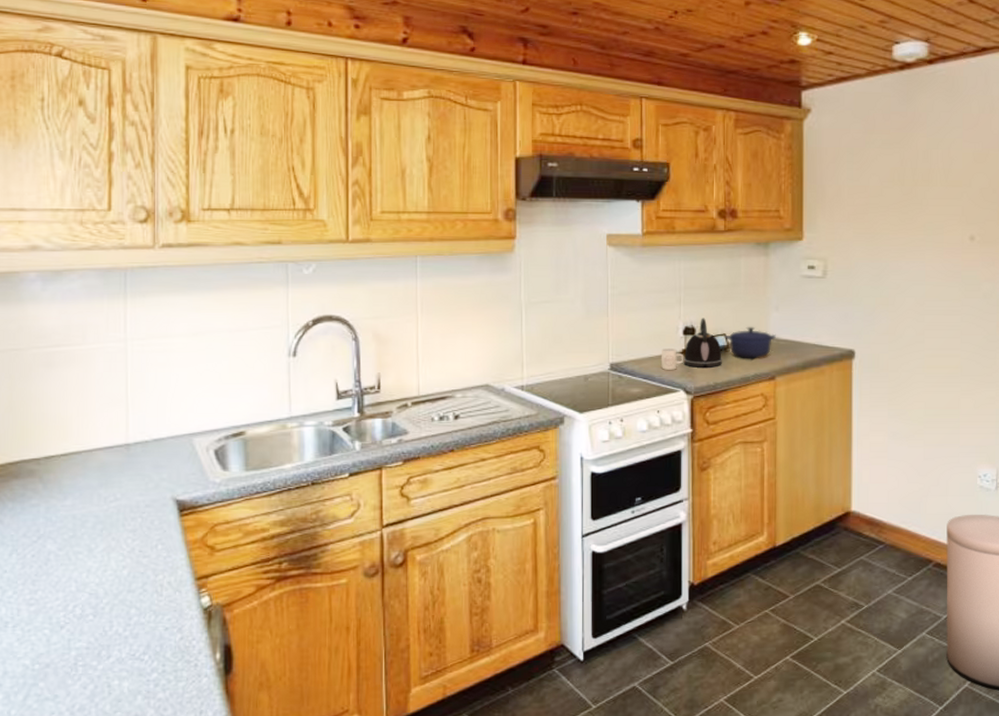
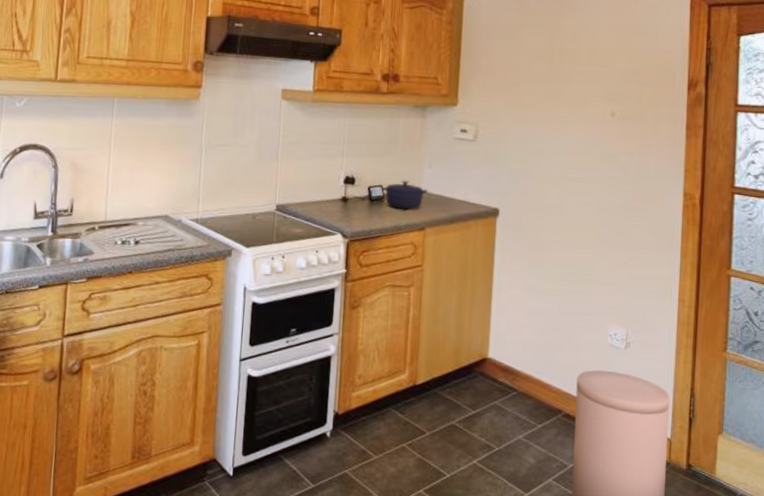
mug: present [660,347,684,370] -> none [322,194,344,215]
kettle: present [683,318,722,368] -> none [342,169,378,215]

